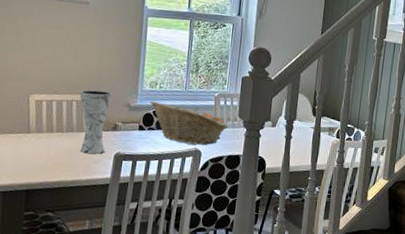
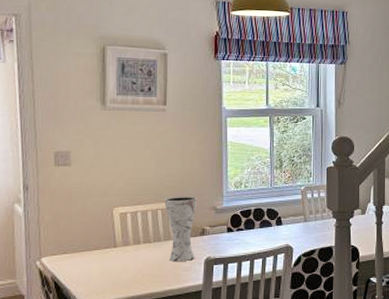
fruit basket: present [150,100,229,145] -> none [237,200,318,241]

